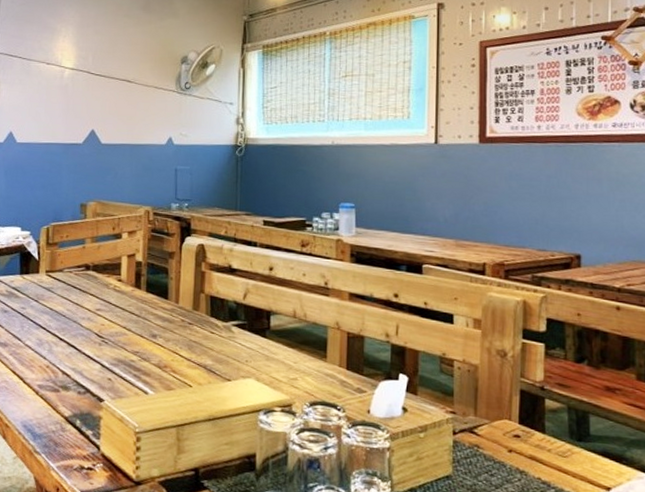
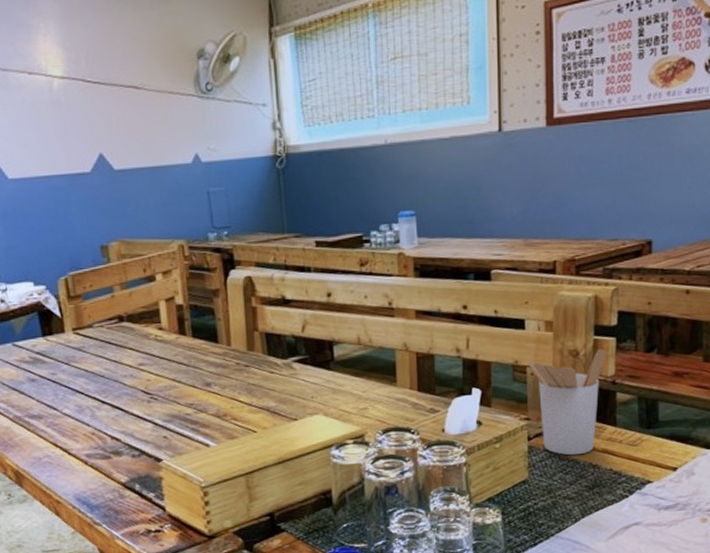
utensil holder: none [454,353,535,458] -> present [527,349,607,456]

